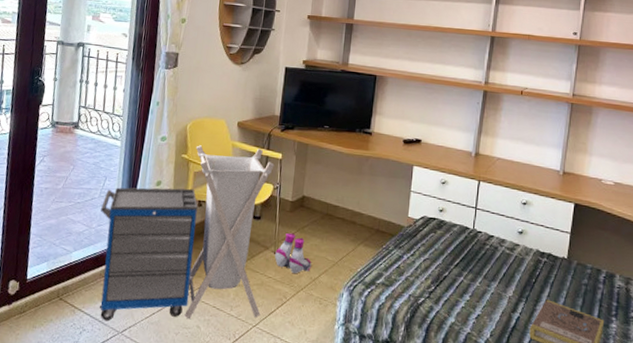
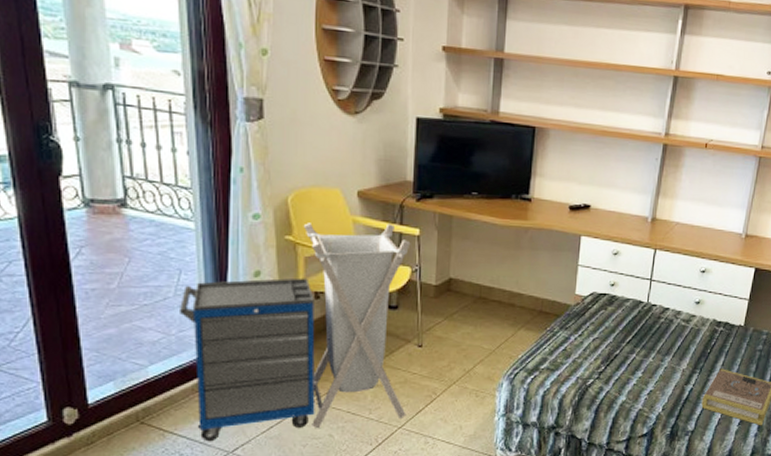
boots: present [275,232,311,274] -> none [419,321,464,367]

